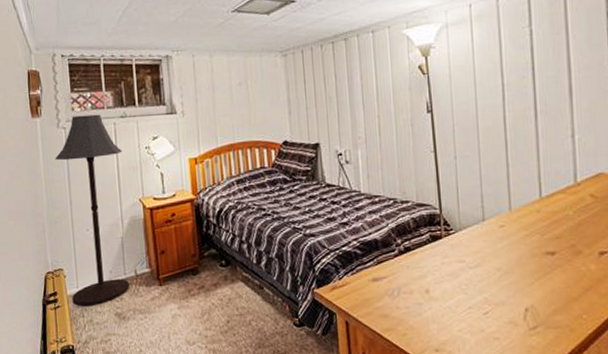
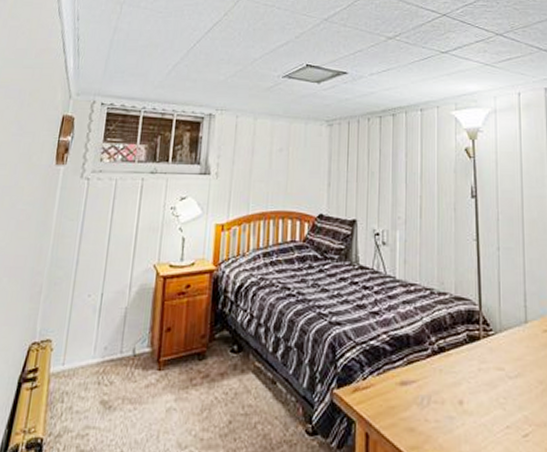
floor lamp: present [55,114,129,307] -> none [53,167,146,390]

